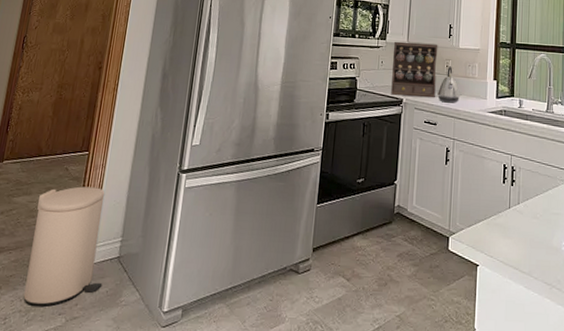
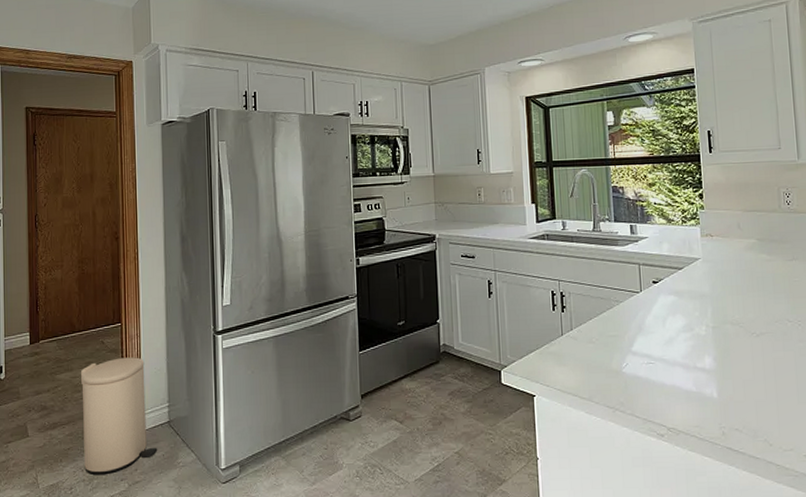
spice rack: present [391,41,438,98] -> none [418,172,470,232]
kettle: present [437,65,461,103] -> none [472,193,498,234]

